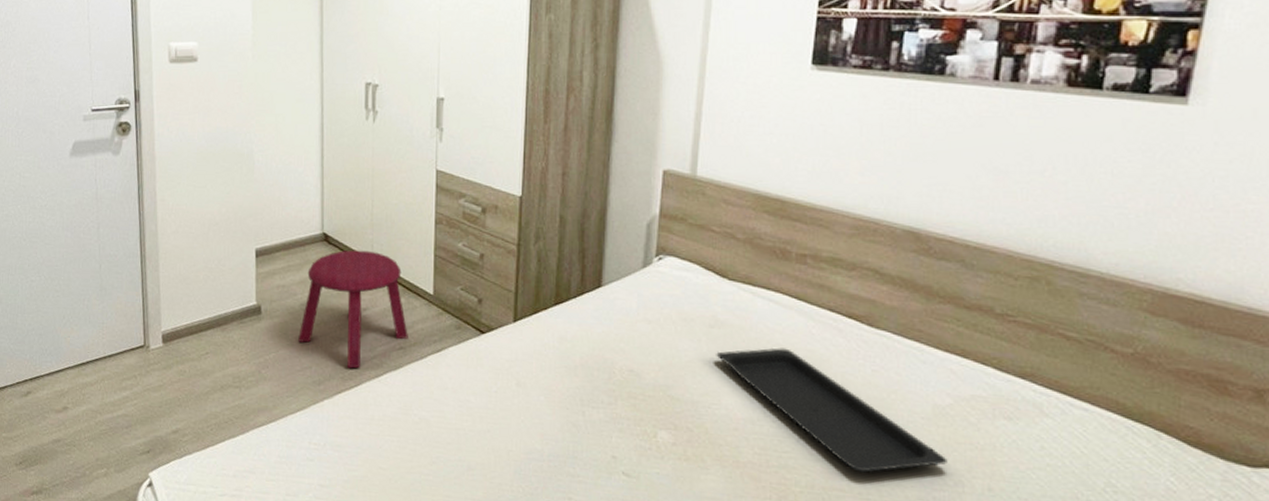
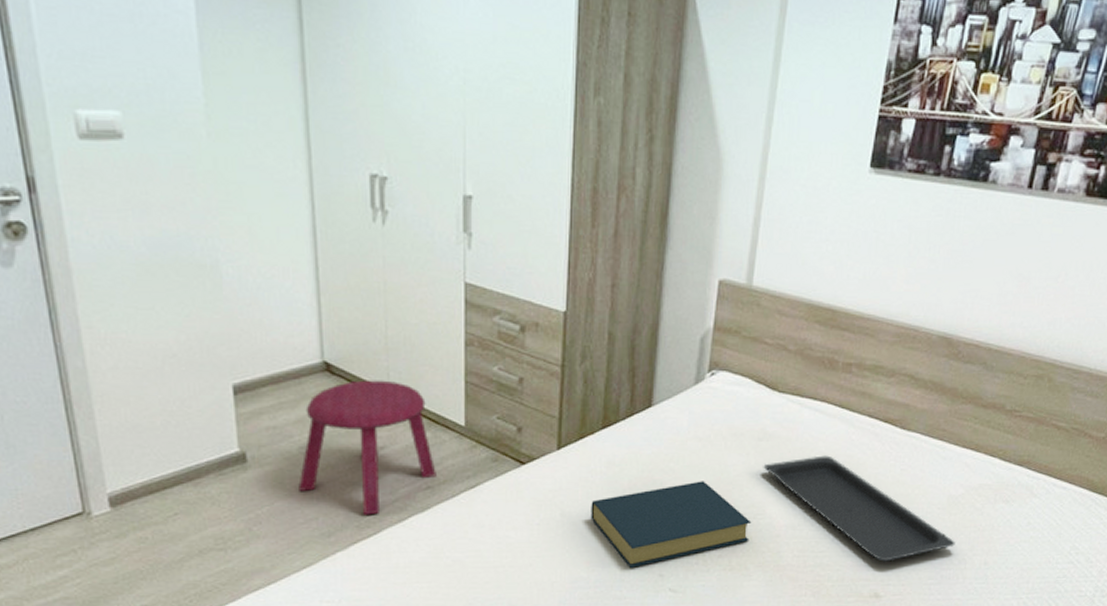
hardback book: none [544,363,706,446] -> present [590,481,752,568]

